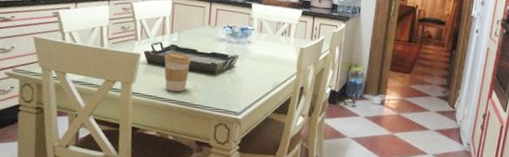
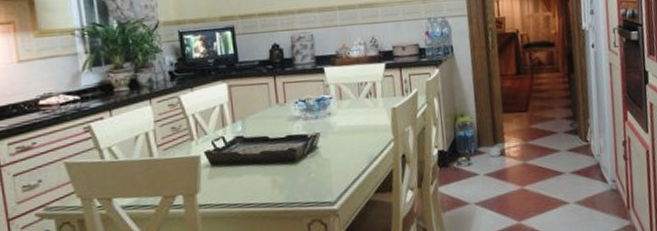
coffee cup: present [164,52,191,92] -> none [230,144,264,194]

